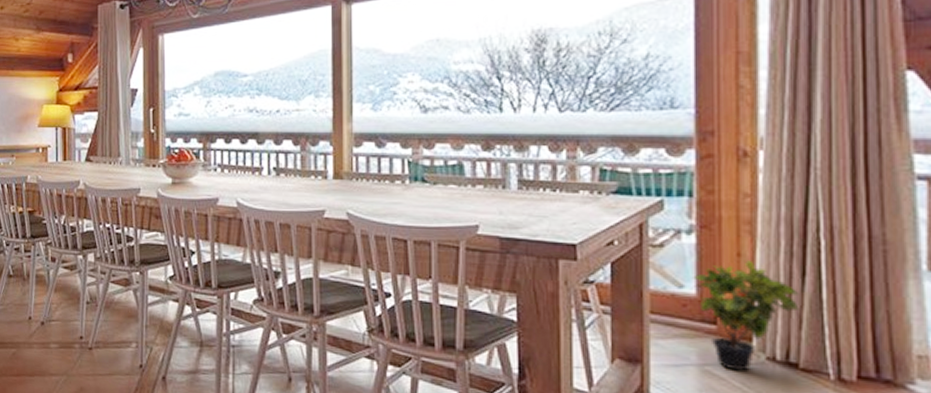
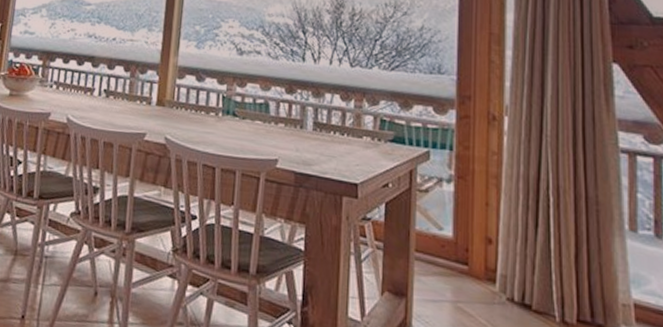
potted plant: present [693,260,800,372] -> none [450,210,533,310]

